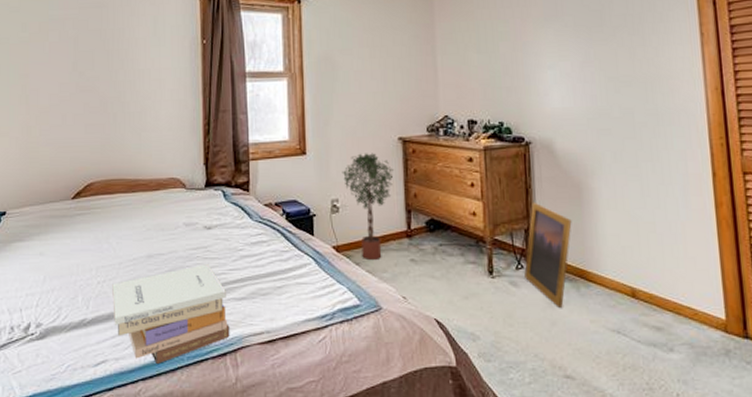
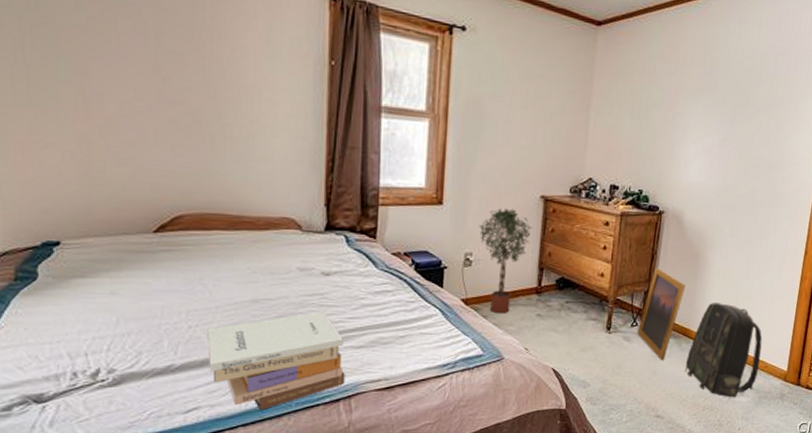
backpack: none [590,238,687,354] -> present [685,303,763,398]

